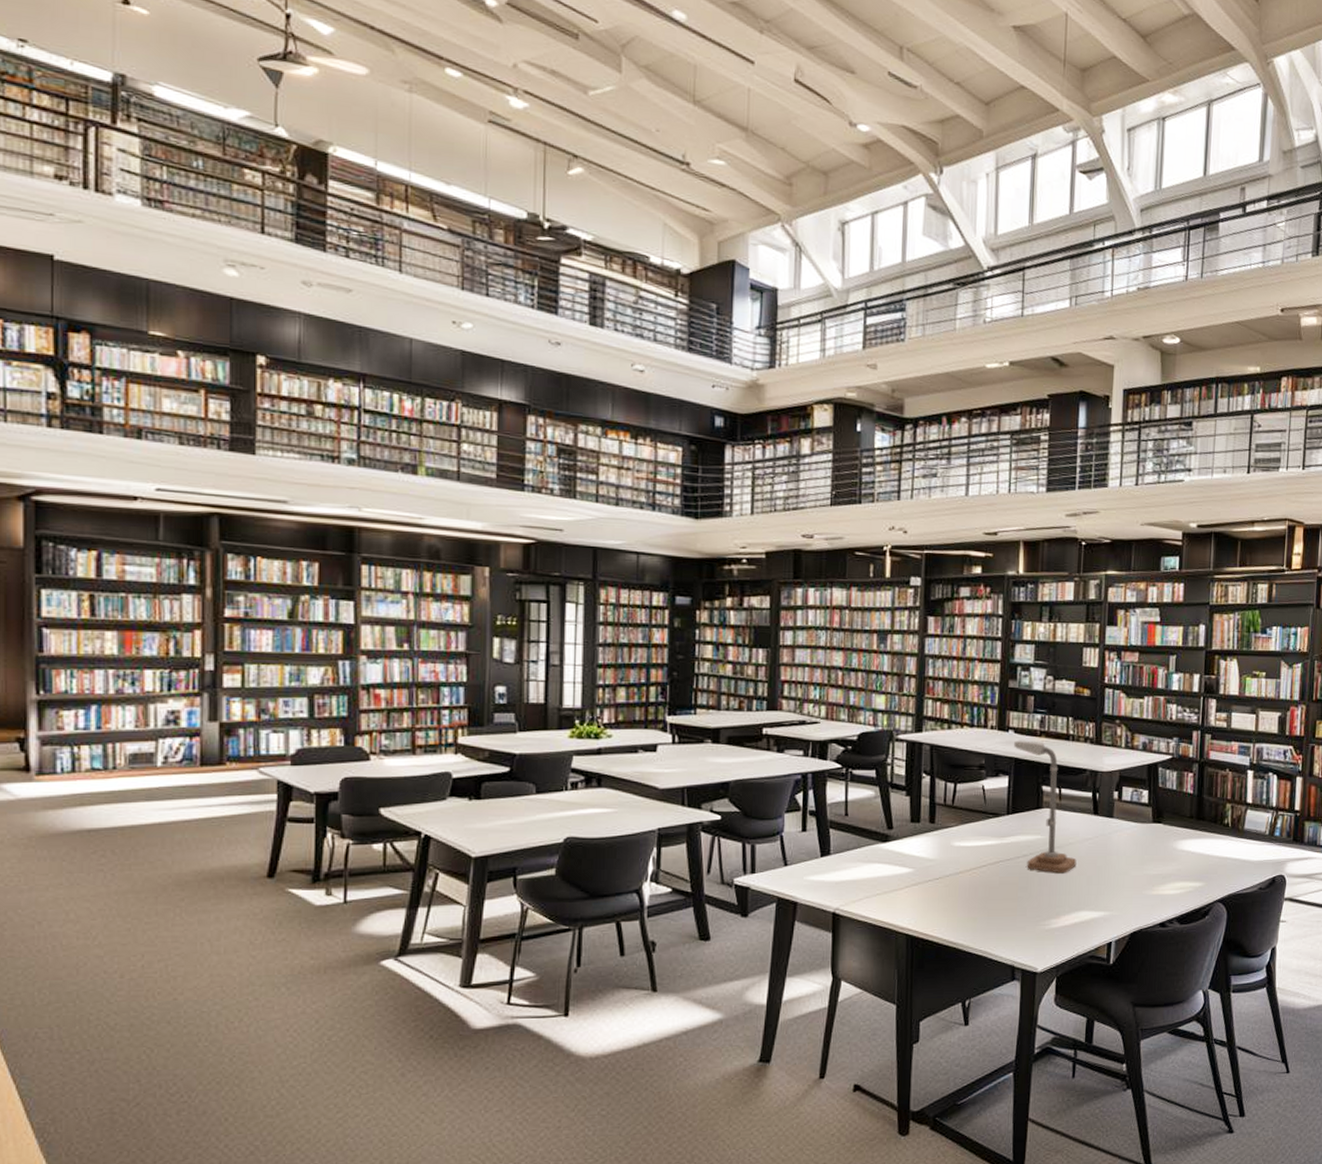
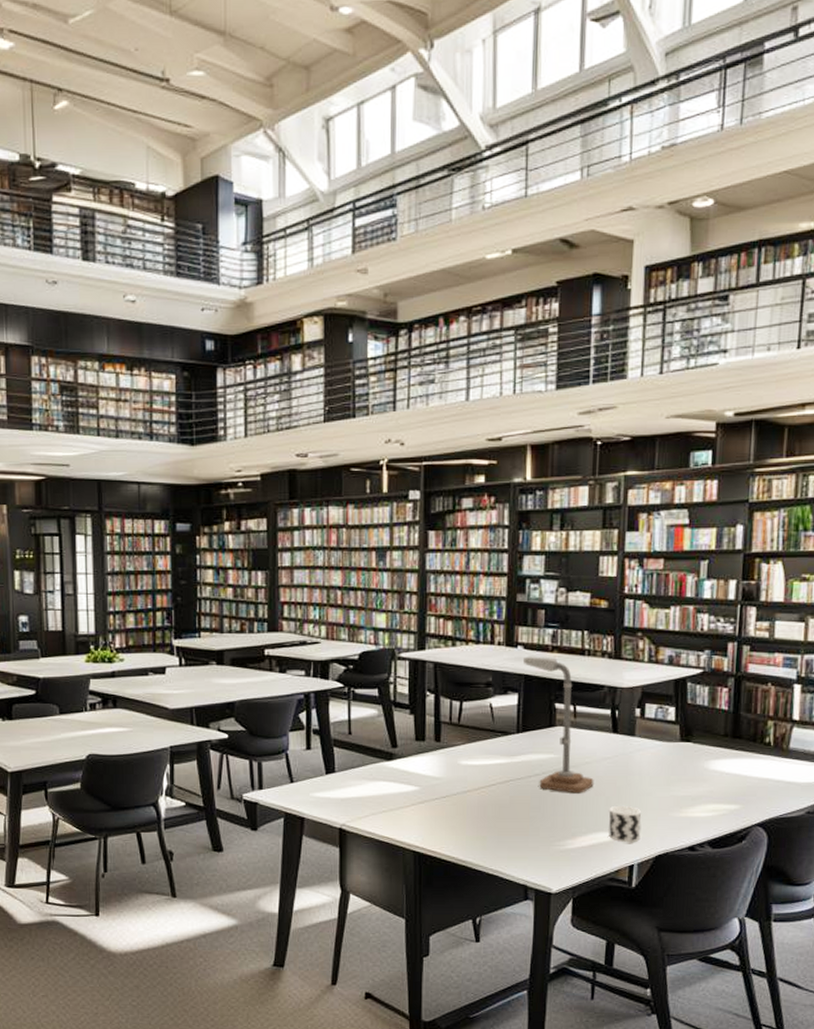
cup: none [1089,885,1119,920] -> present [609,806,642,842]

